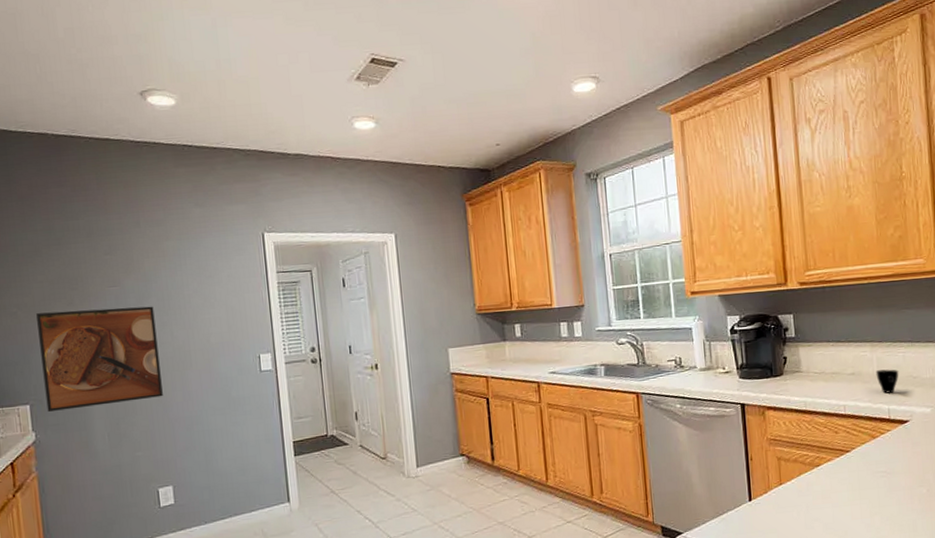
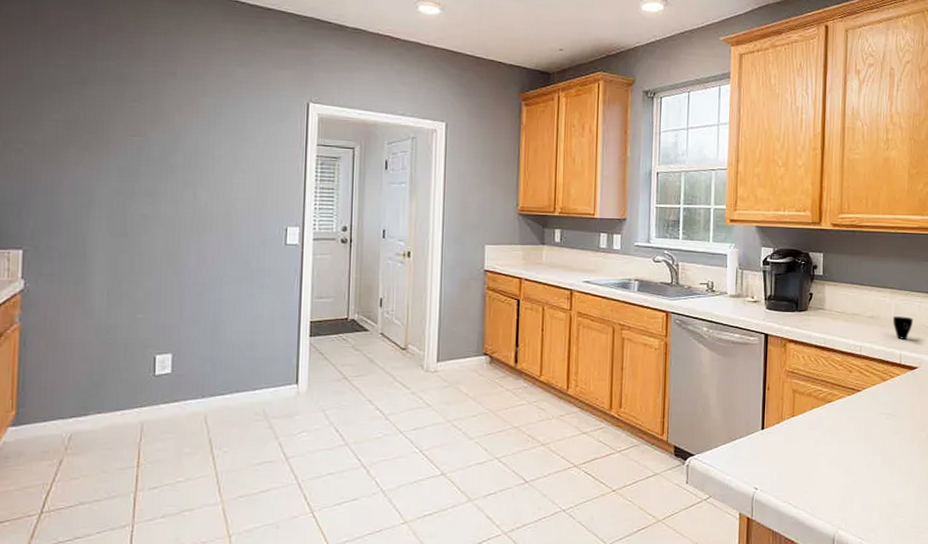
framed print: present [36,306,163,412] -> none [42,153,178,260]

